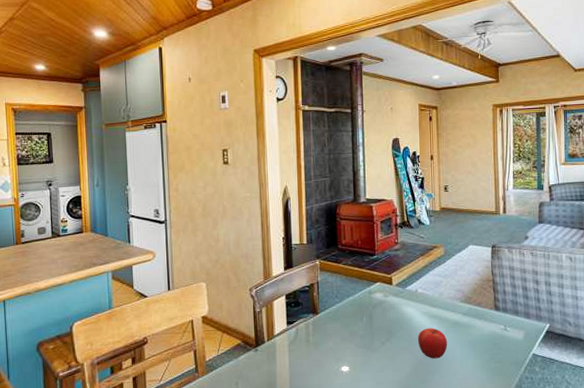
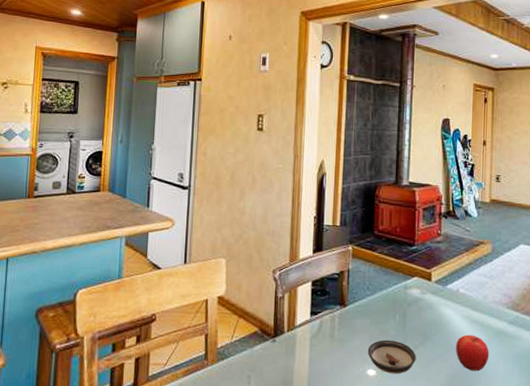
saucer: none [340,339,384,368] -> present [367,339,416,374]

